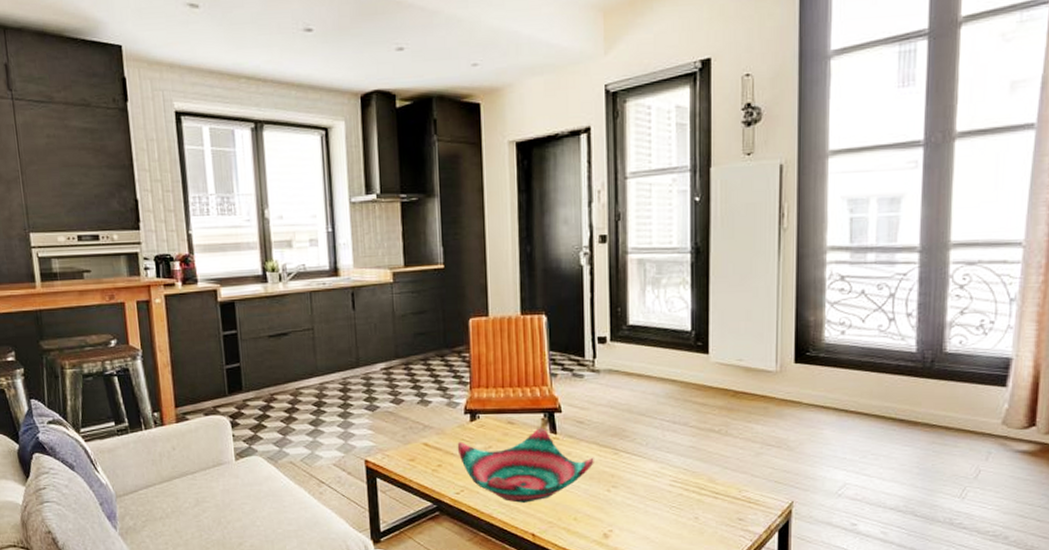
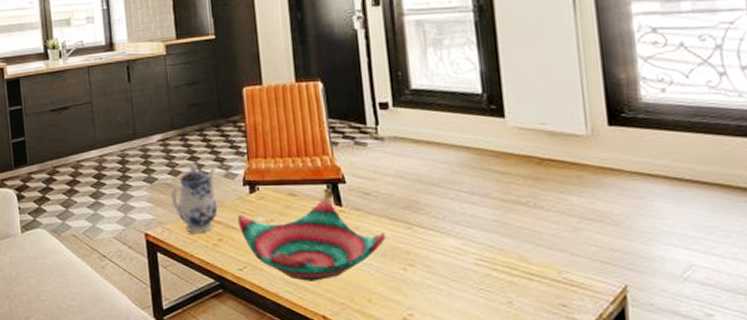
teapot: none [392,391,439,459] -> present [170,163,218,233]

